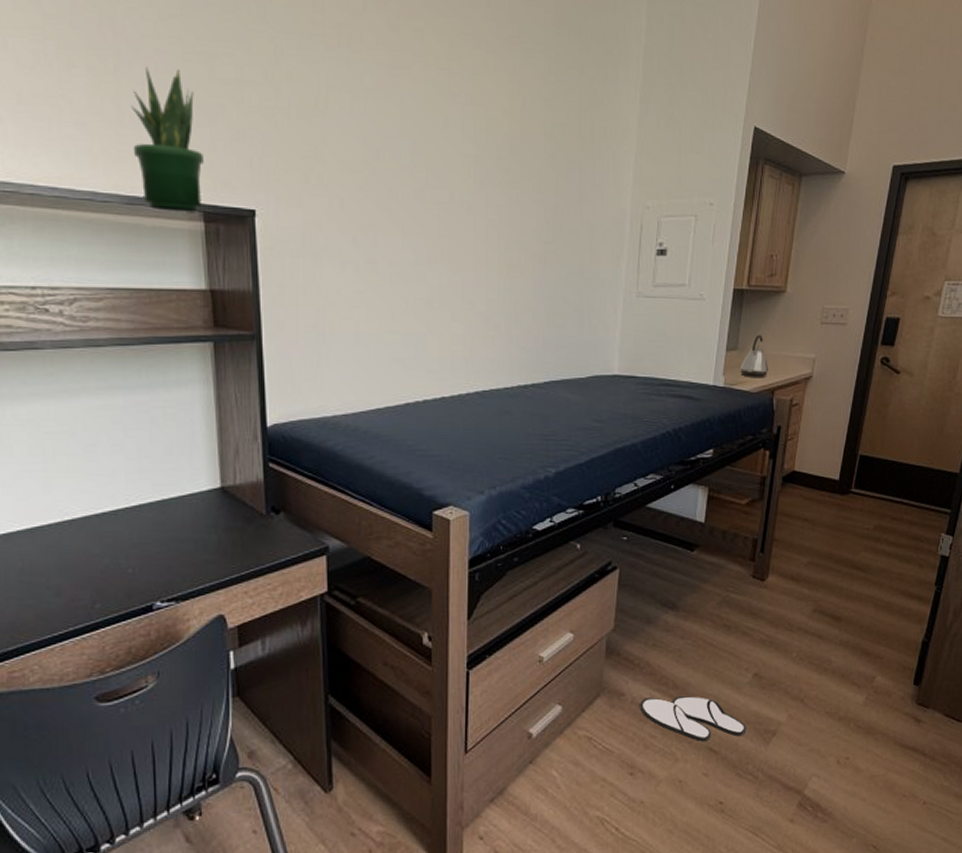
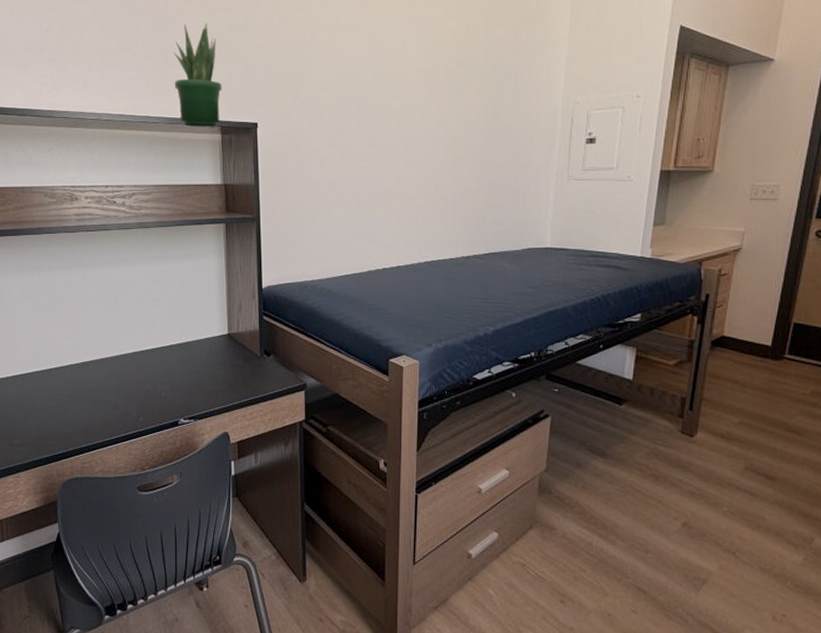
slippers: present [640,696,747,742] -> none [570,534,676,581]
kettle: present [740,334,769,378] -> none [668,210,697,250]

